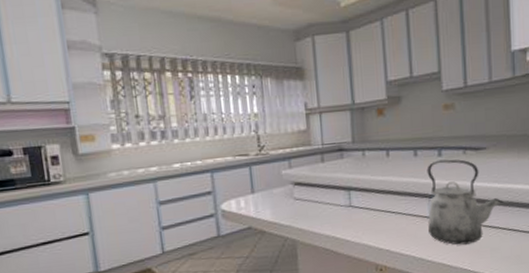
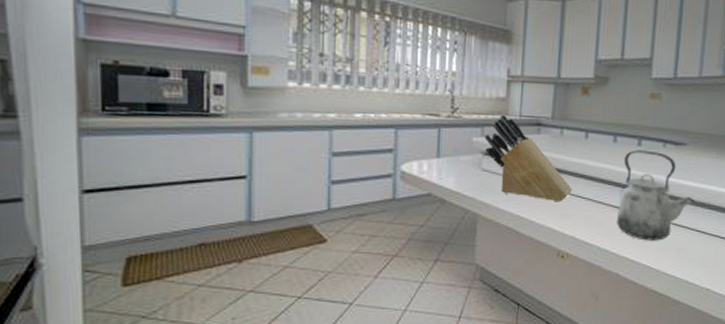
knife block: none [292,145,382,220] -> present [484,114,573,202]

